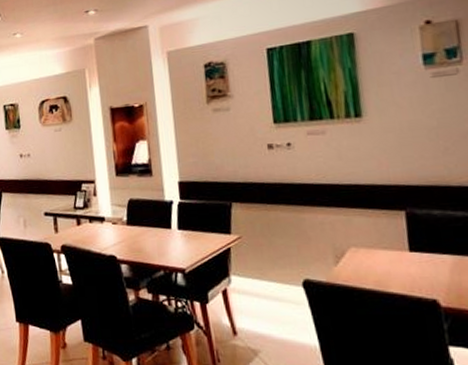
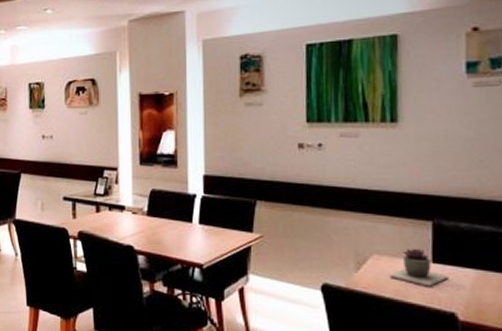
succulent plant: none [368,238,427,276] -> present [389,248,449,287]

